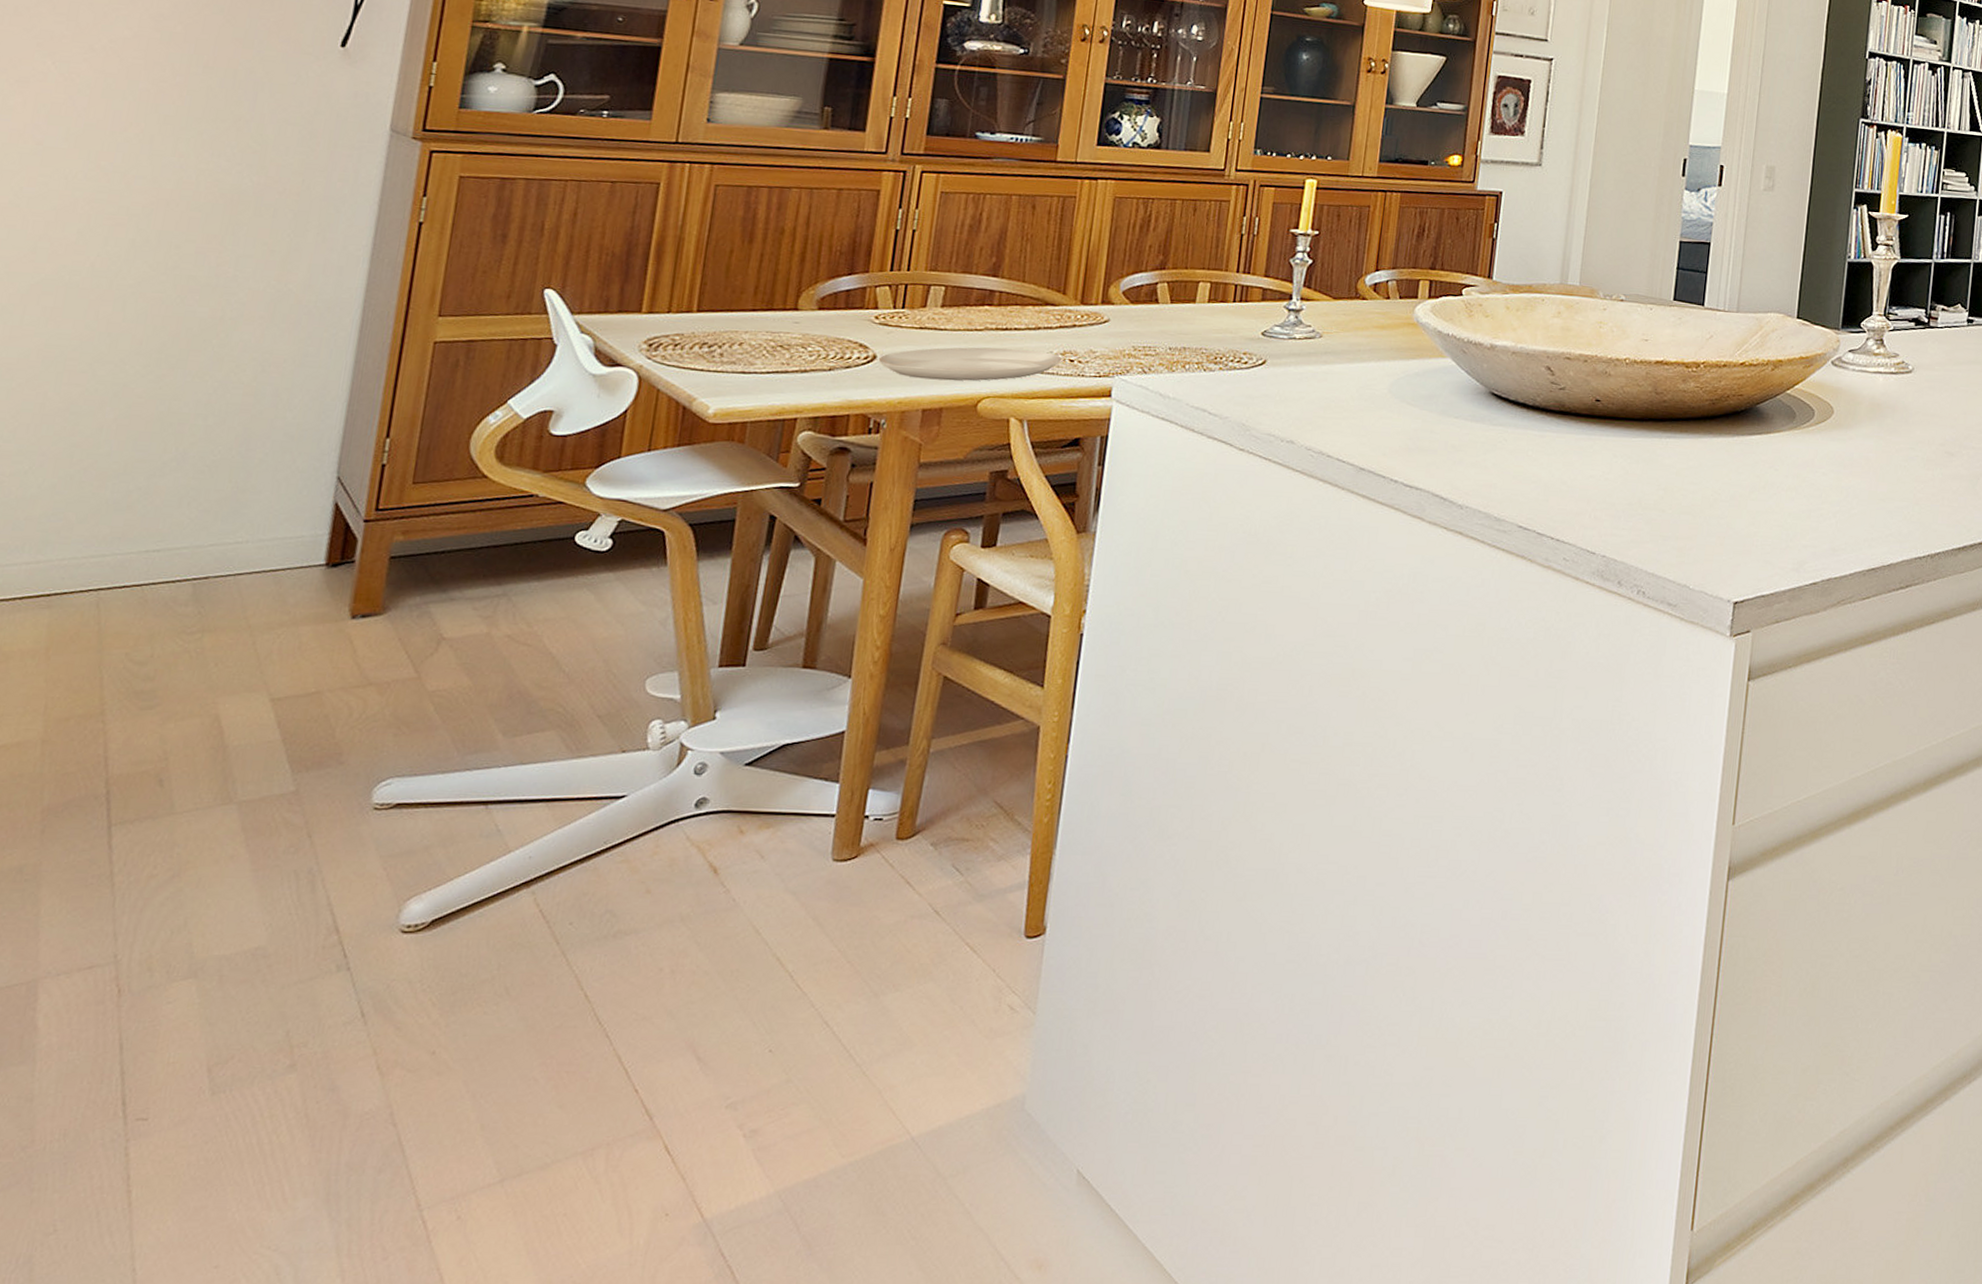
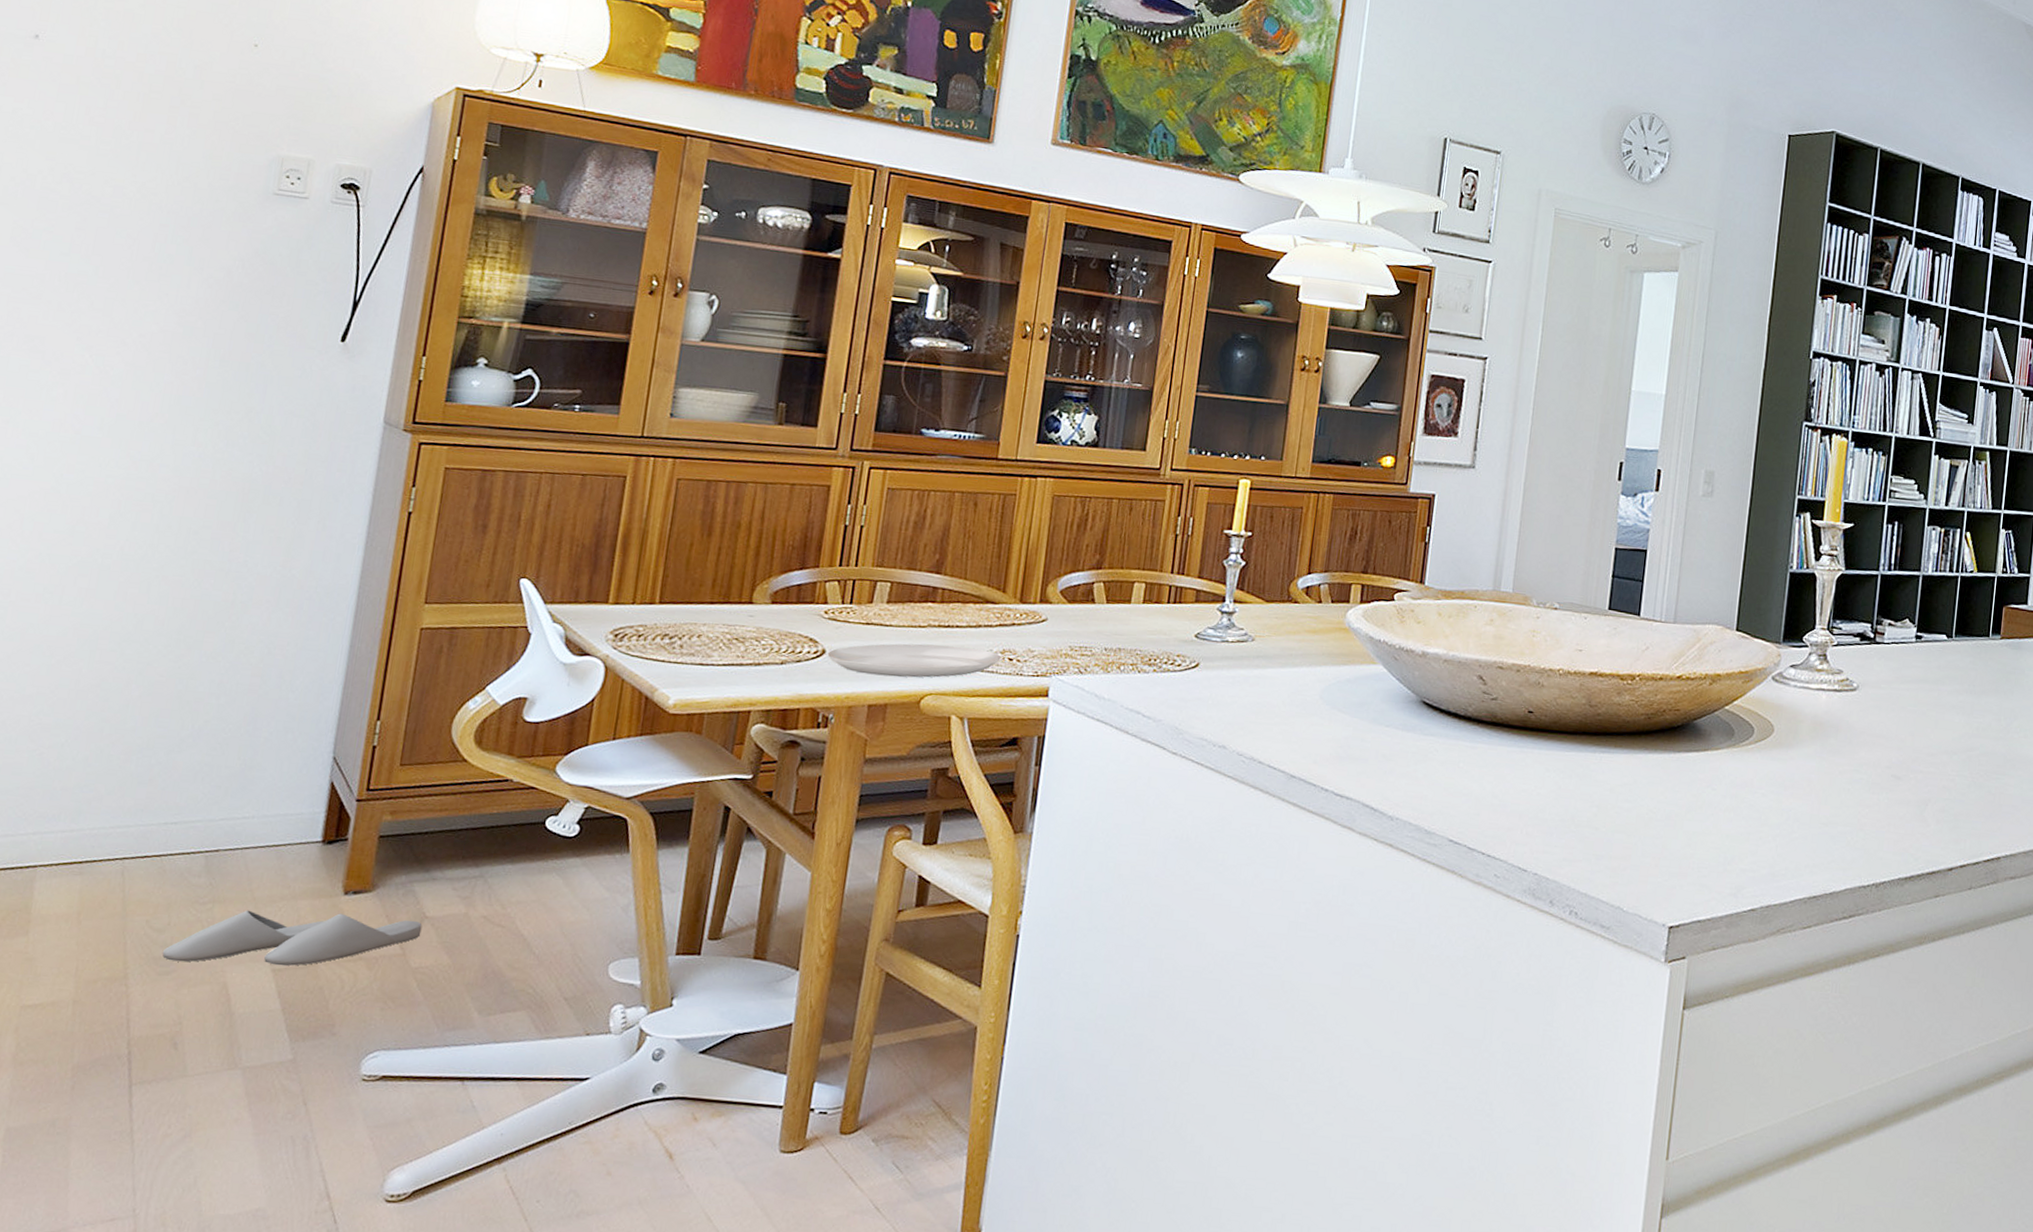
slippers: none [144,638,440,695] -> present [162,910,422,966]

